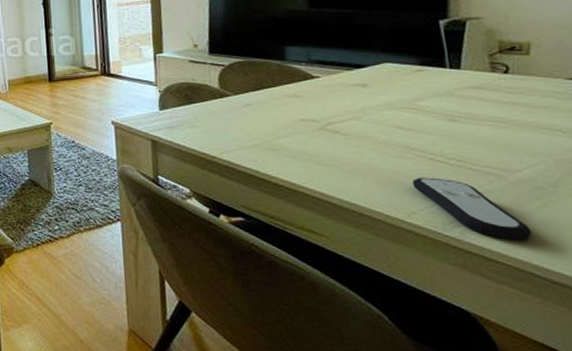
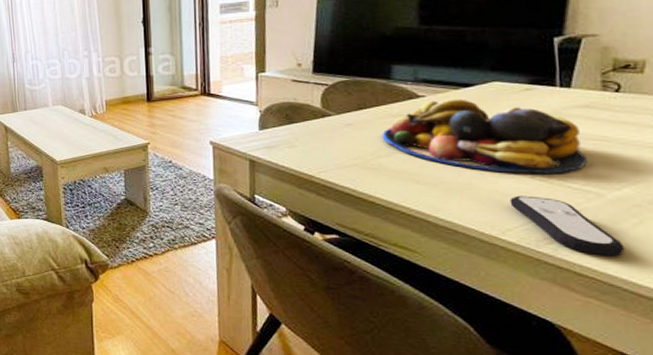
fruit bowl: none [280,79,485,156] -> present [382,99,587,175]

